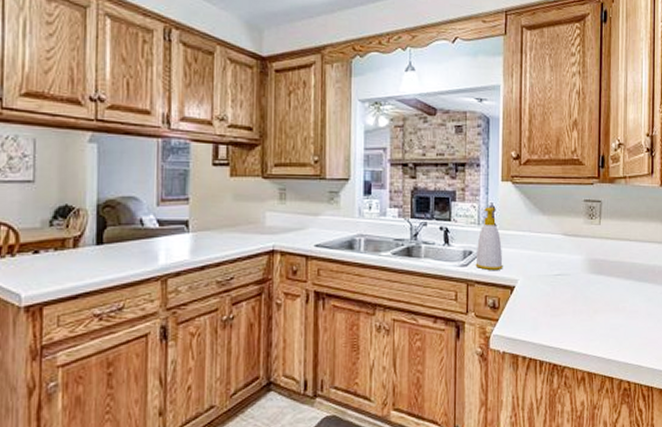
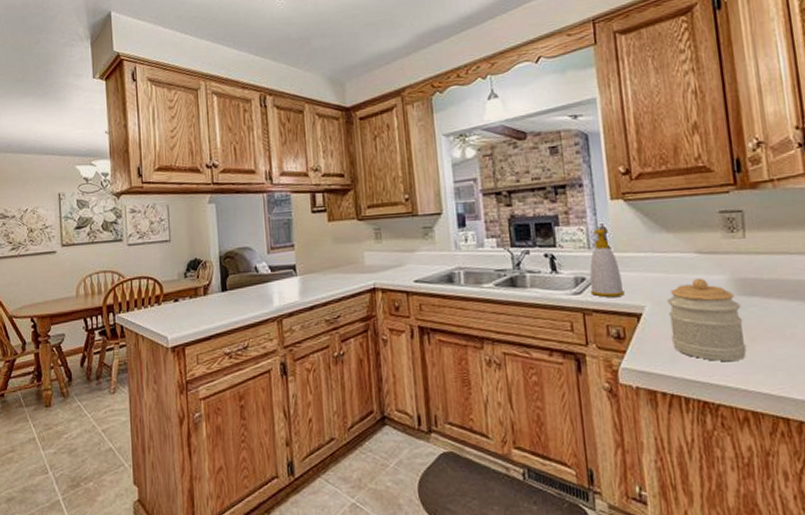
jar: none [536,257,590,329] -> present [668,277,747,361]

